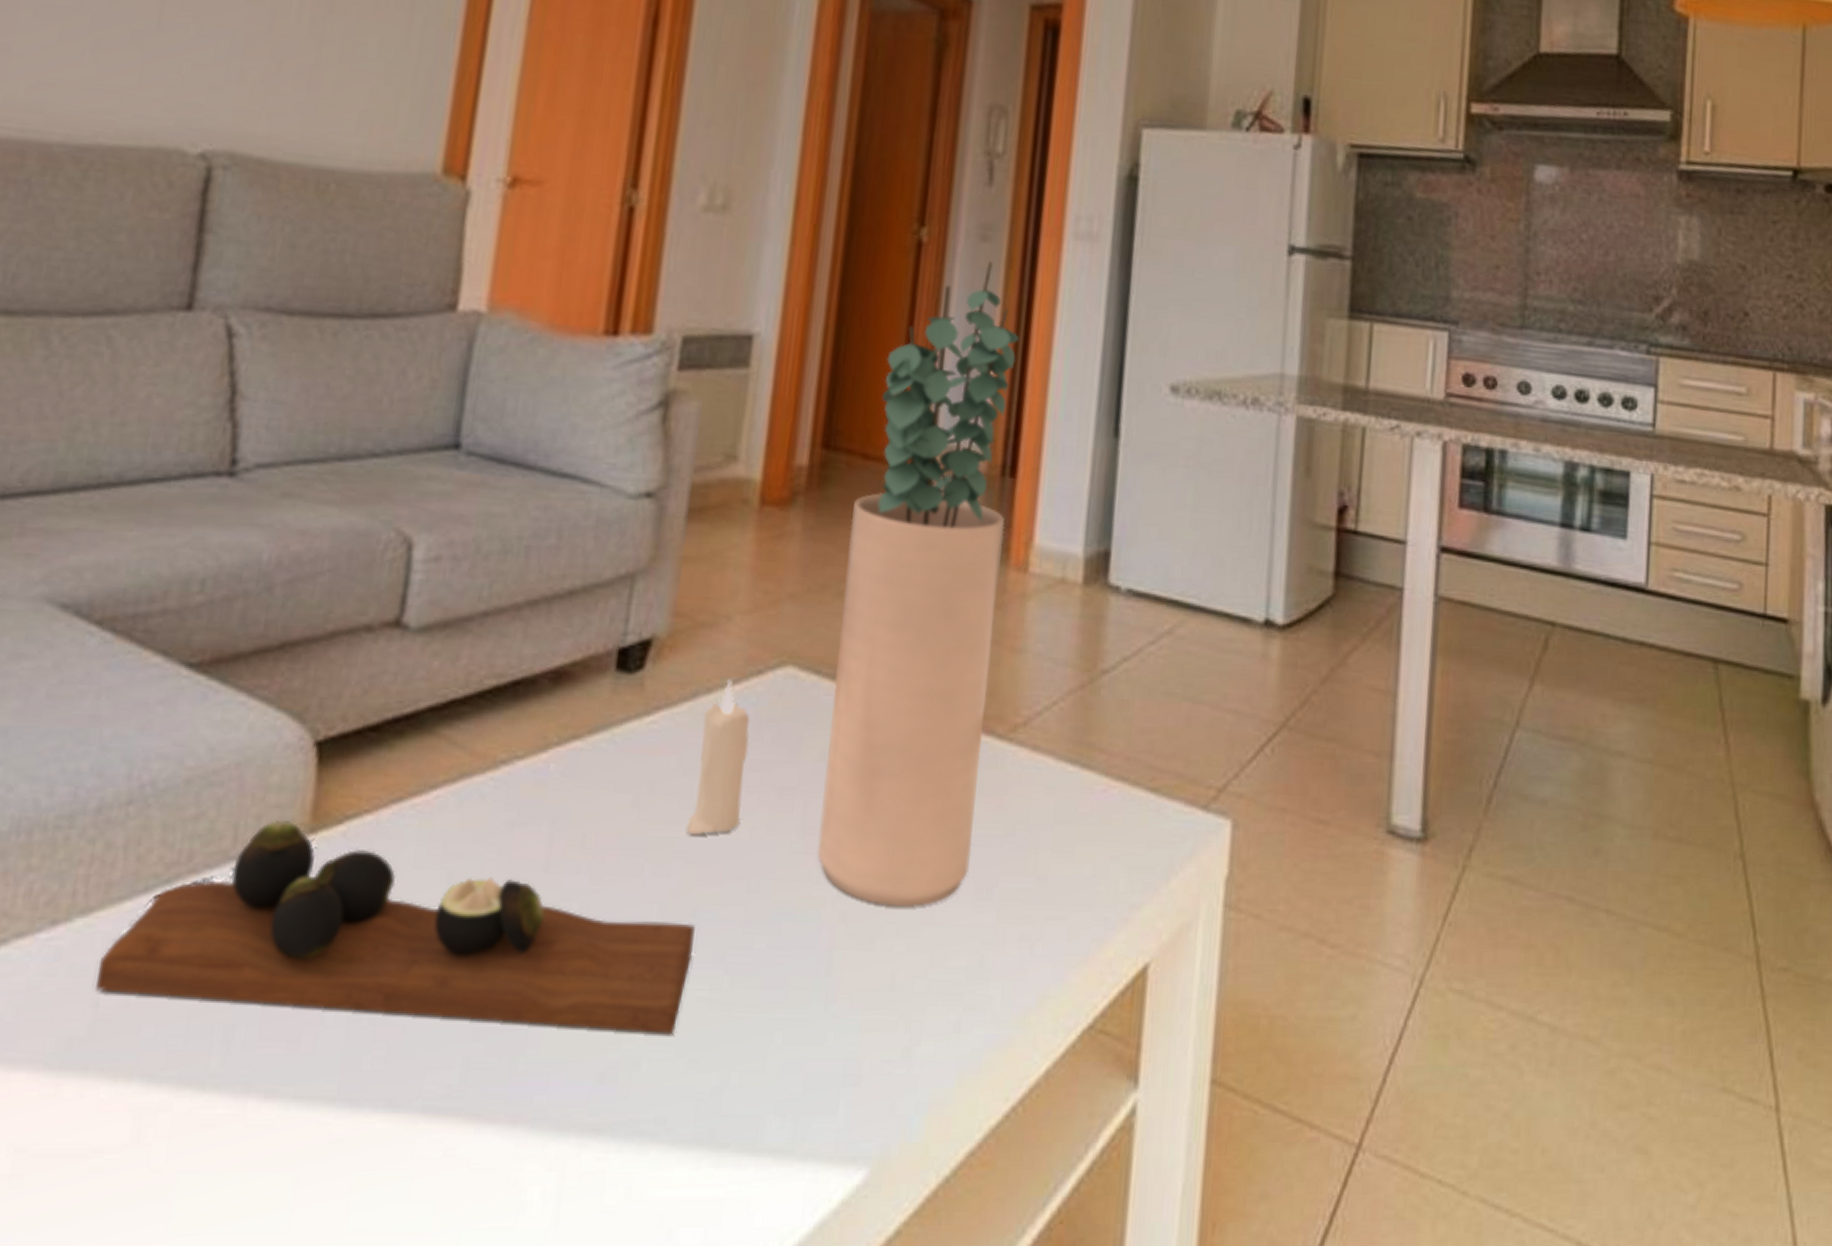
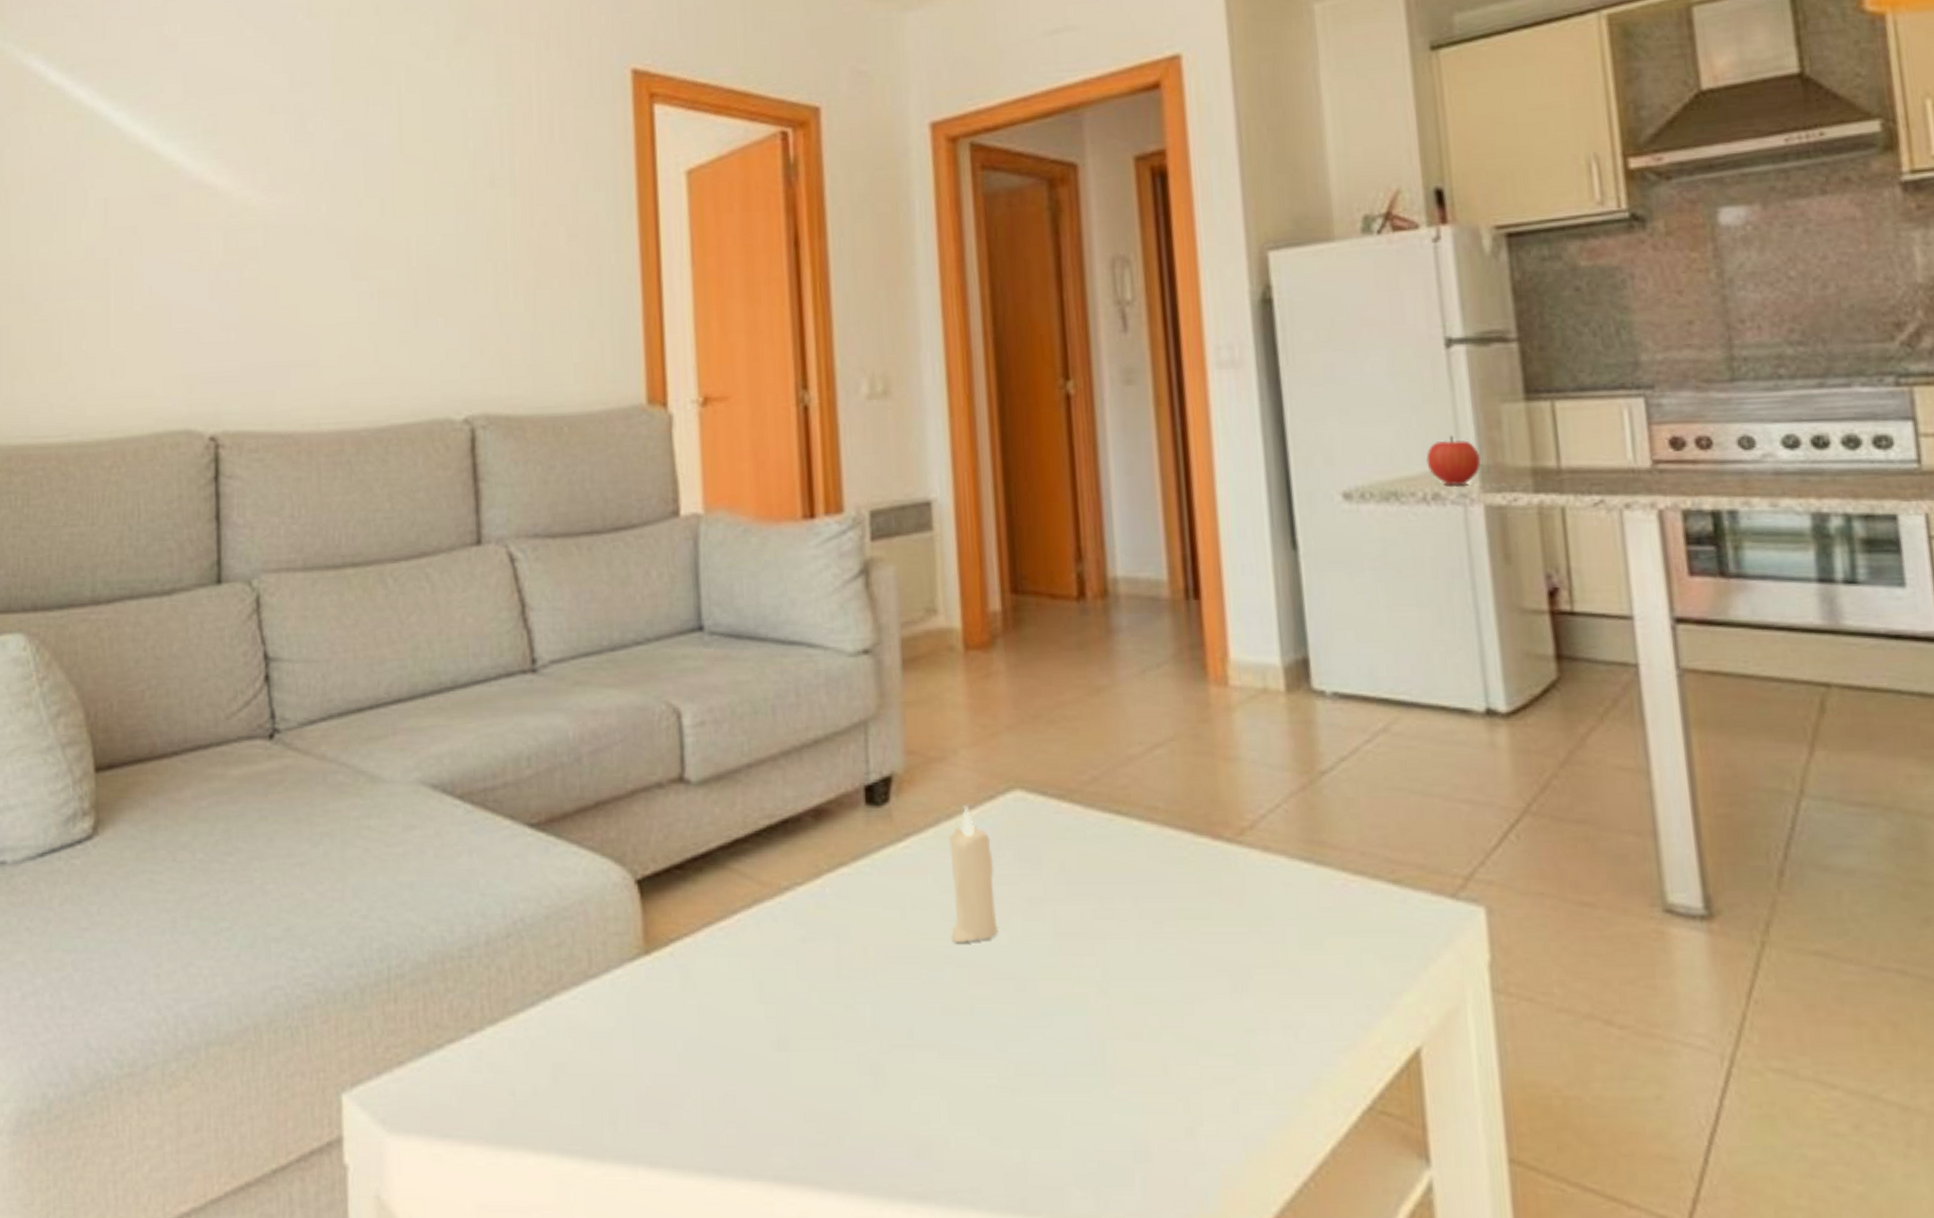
decorative tray: present [96,820,695,1035] -> none [509,945,977,1117]
vase: present [817,261,1019,908] -> none [1049,402,1220,1001]
fruit: none [1252,342,1302,393] -> present [1426,435,1481,485]

